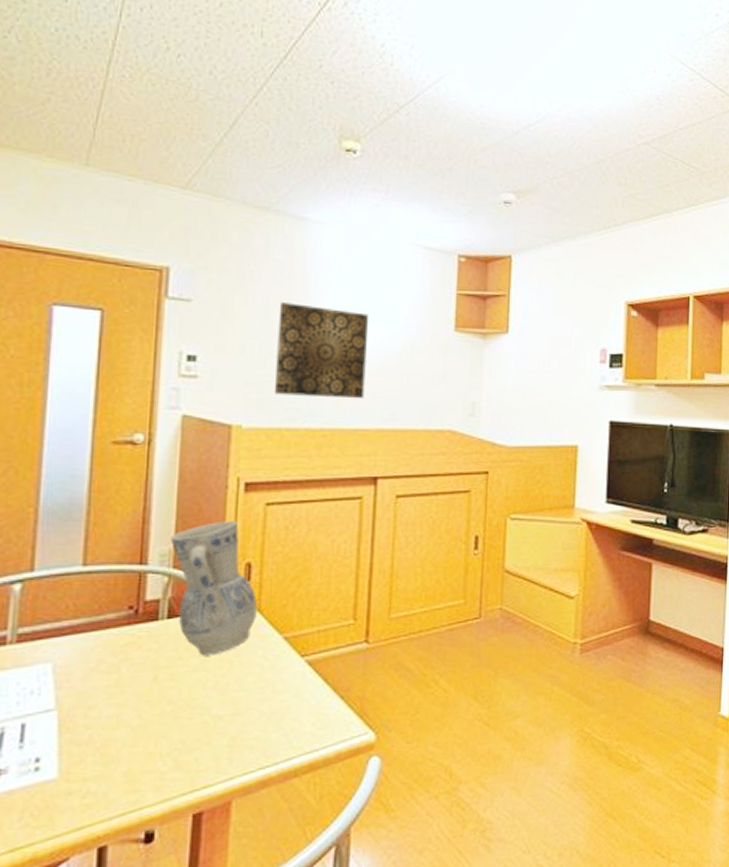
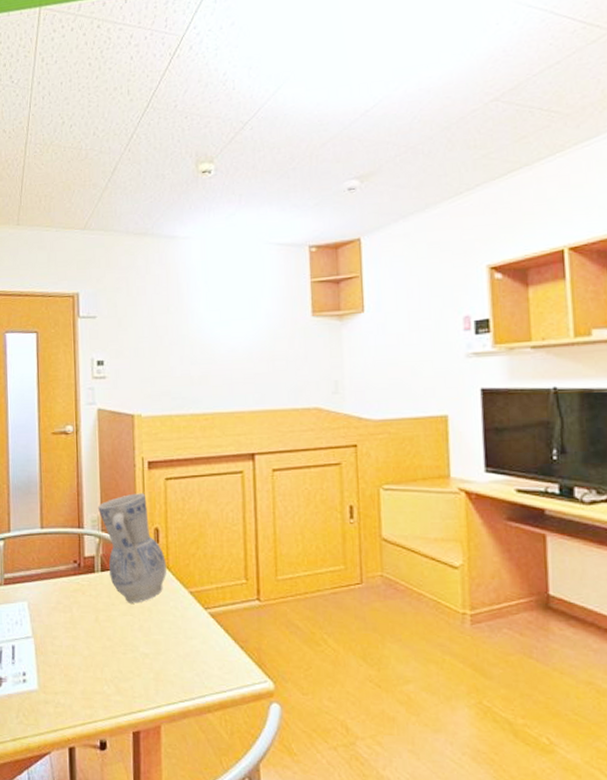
wall art: present [275,302,368,398] -> none [161,309,237,387]

